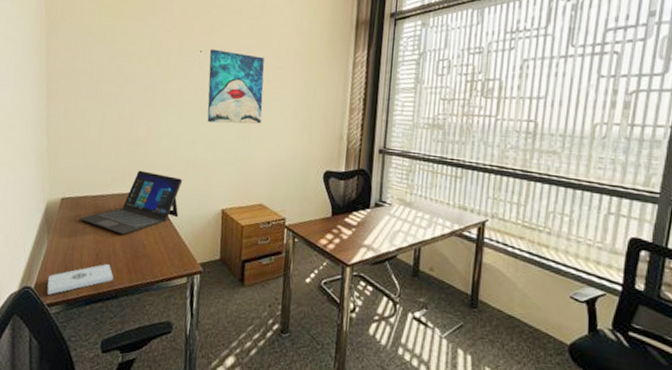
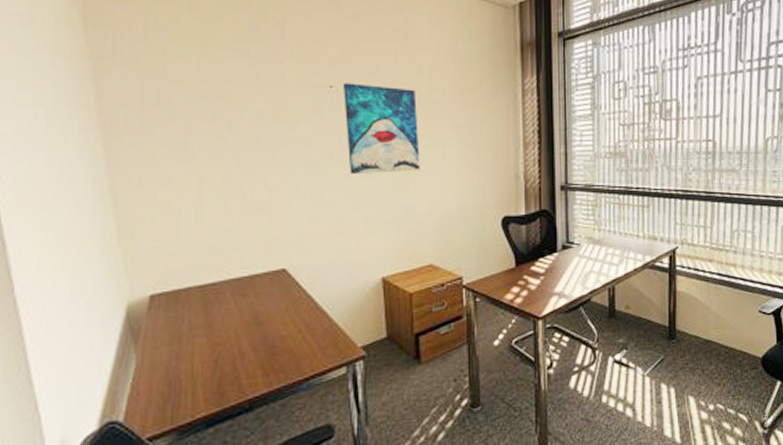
notepad: present [47,264,114,295] -> none [143,370,244,426]
laptop: present [80,170,183,234] -> none [182,244,326,329]

